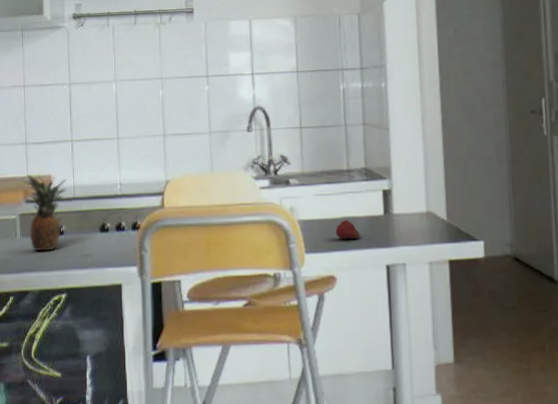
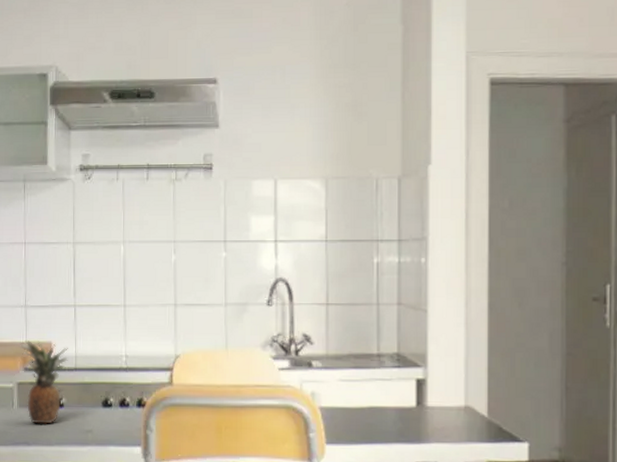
fruit: present [335,220,360,239] -> none [360,410,389,431]

